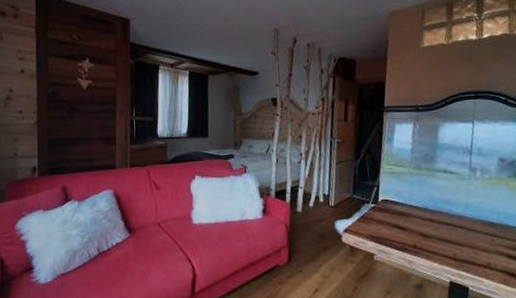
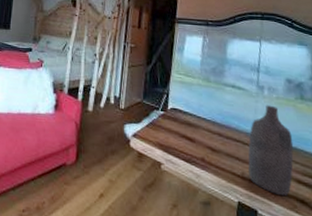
bottle: none [459,186,505,272] -> present [248,105,294,197]

